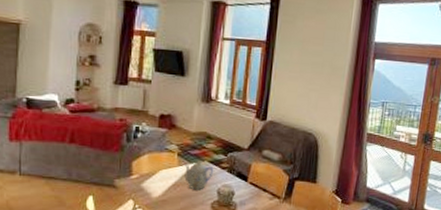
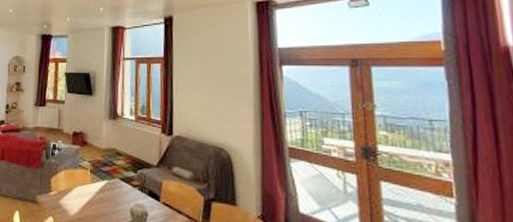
teapot: present [184,160,214,190] -> none [98,178,125,209]

